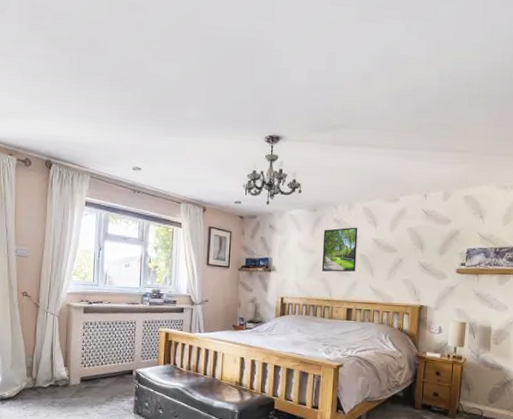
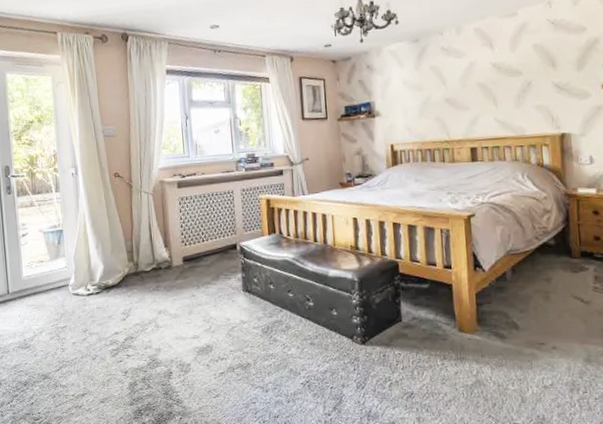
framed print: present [321,227,358,272] -> none [430,52,475,109]

